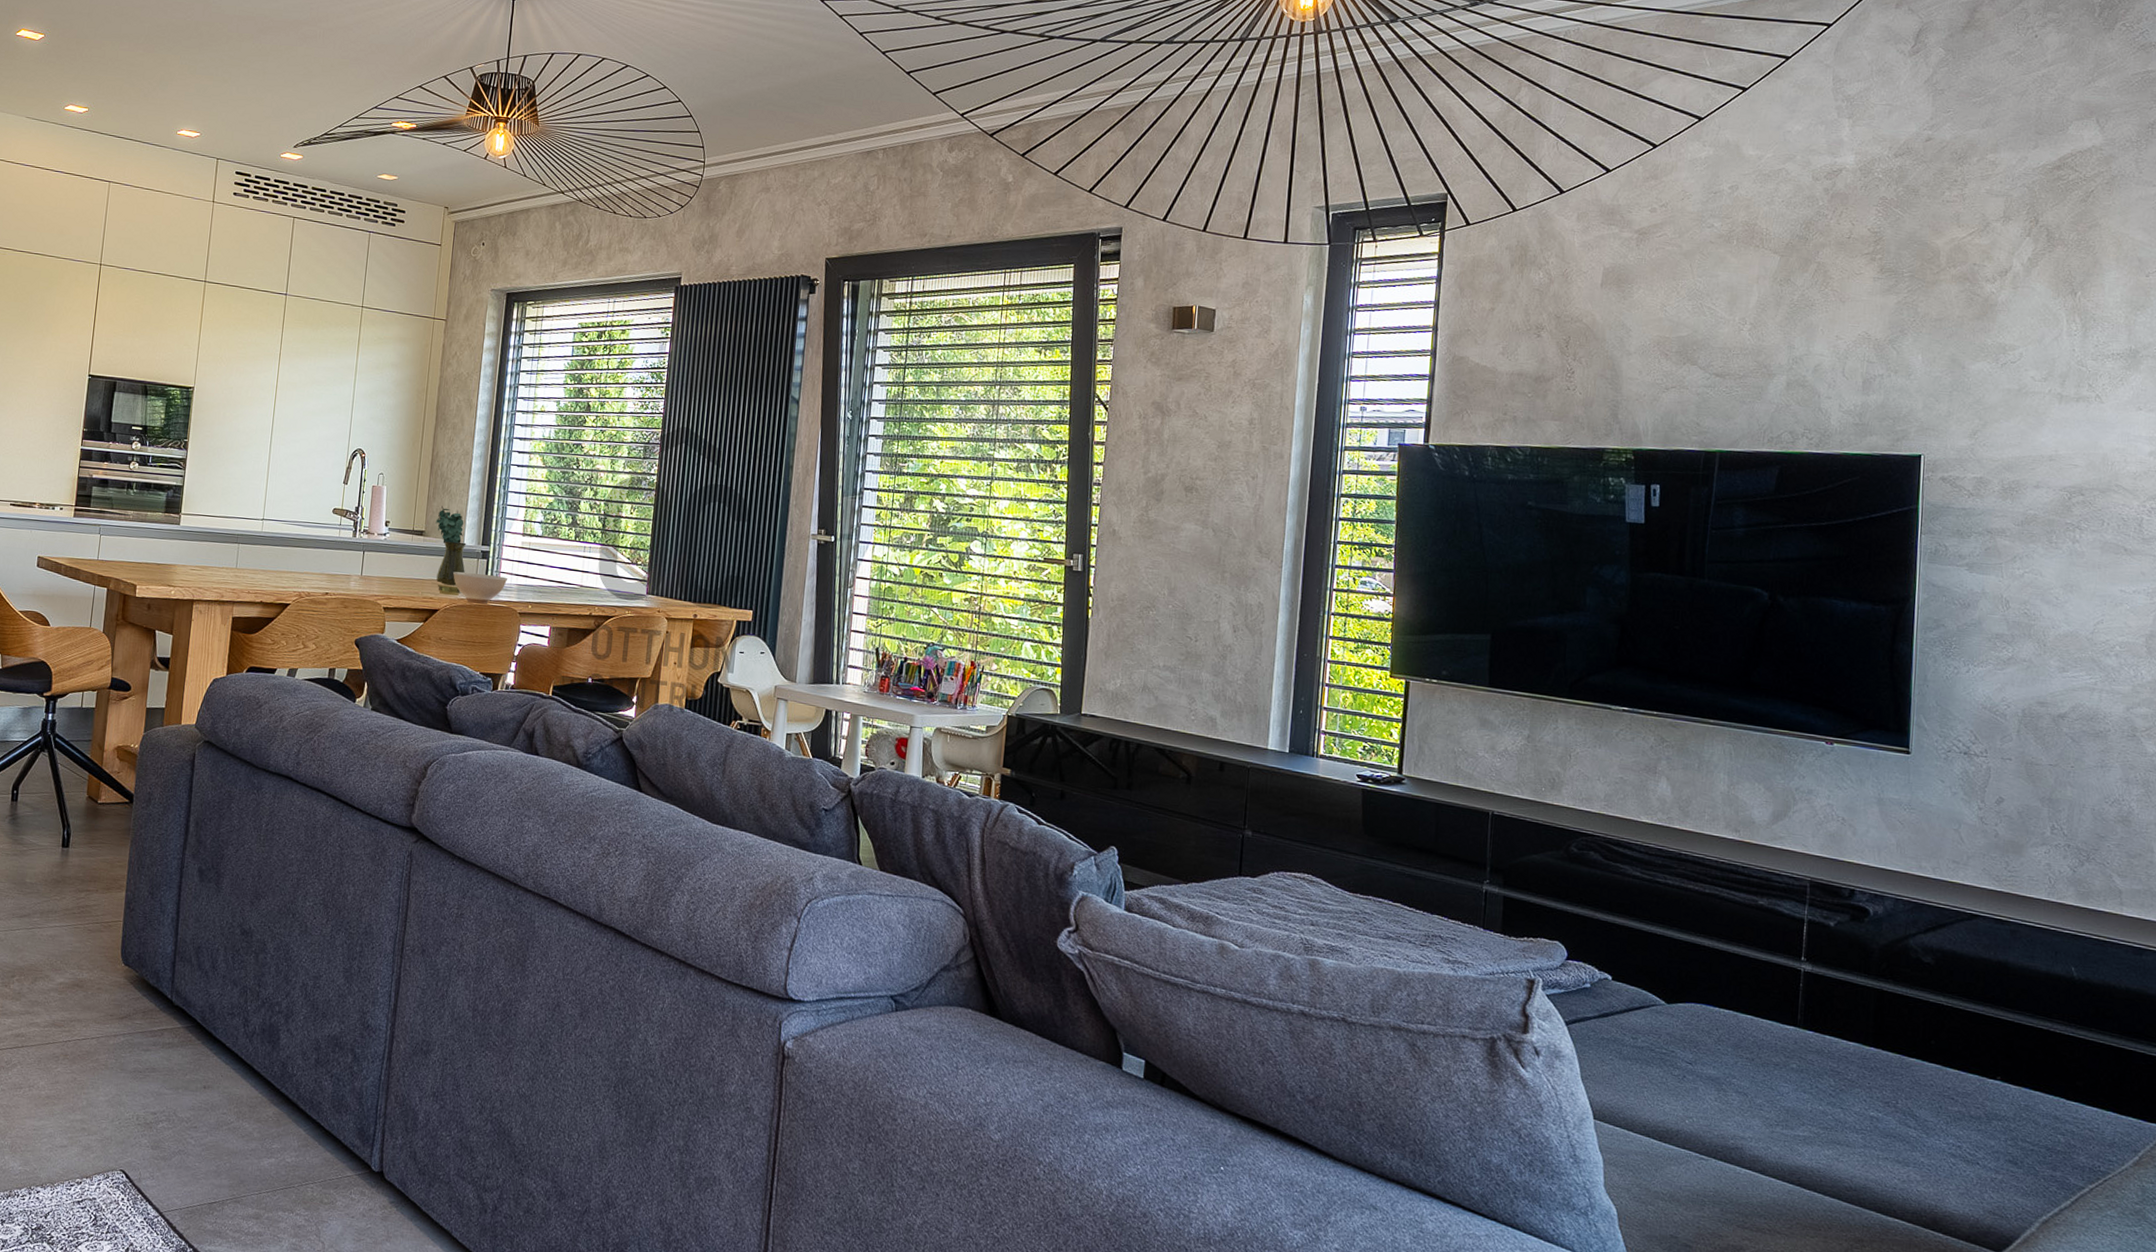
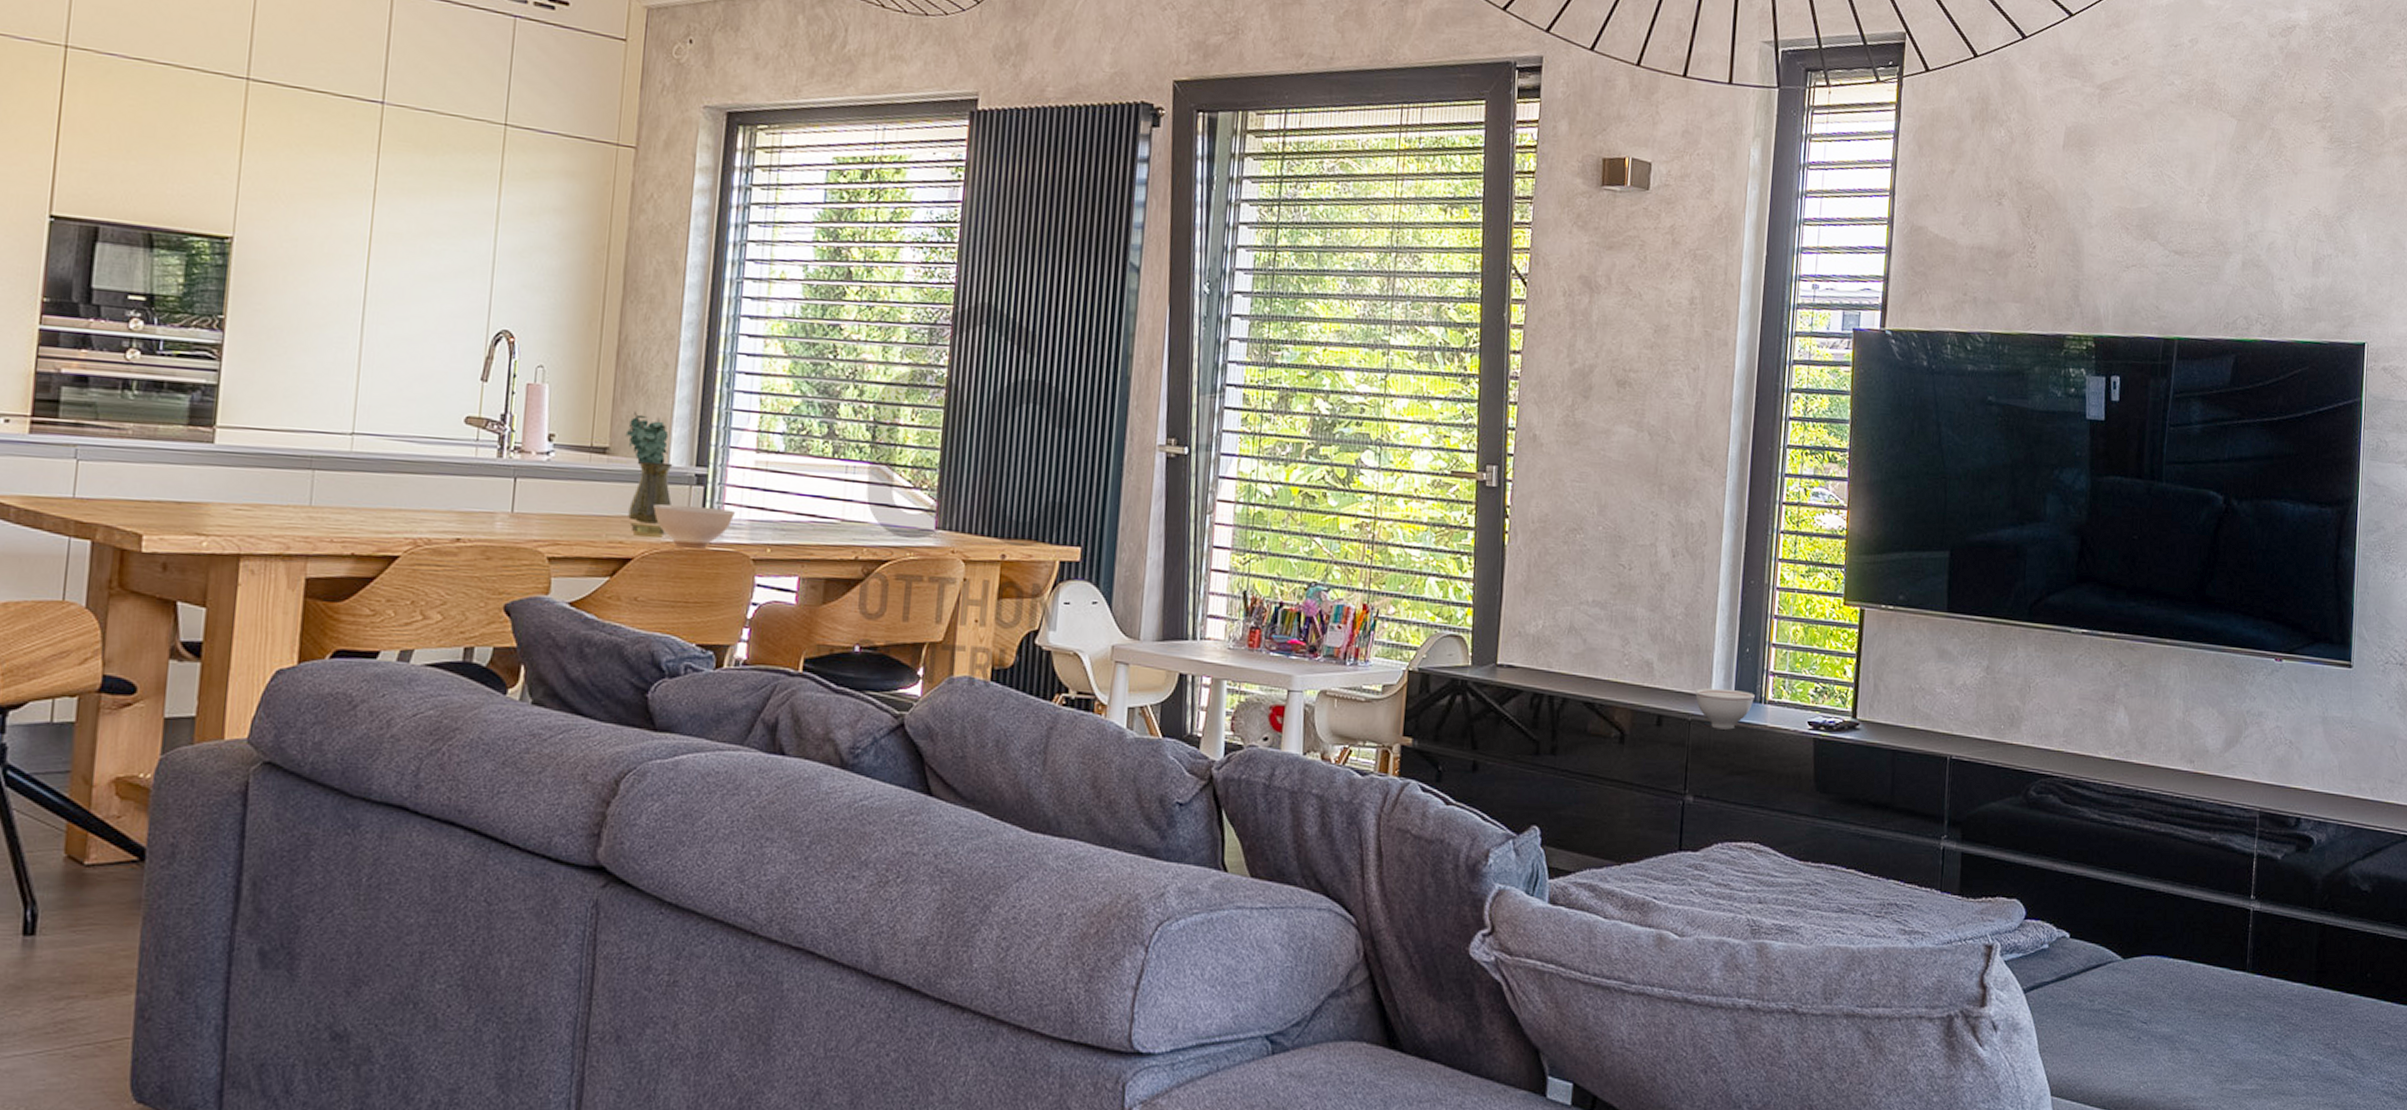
bowl: none [1254,742,1308,778] -> present [1695,688,1755,730]

